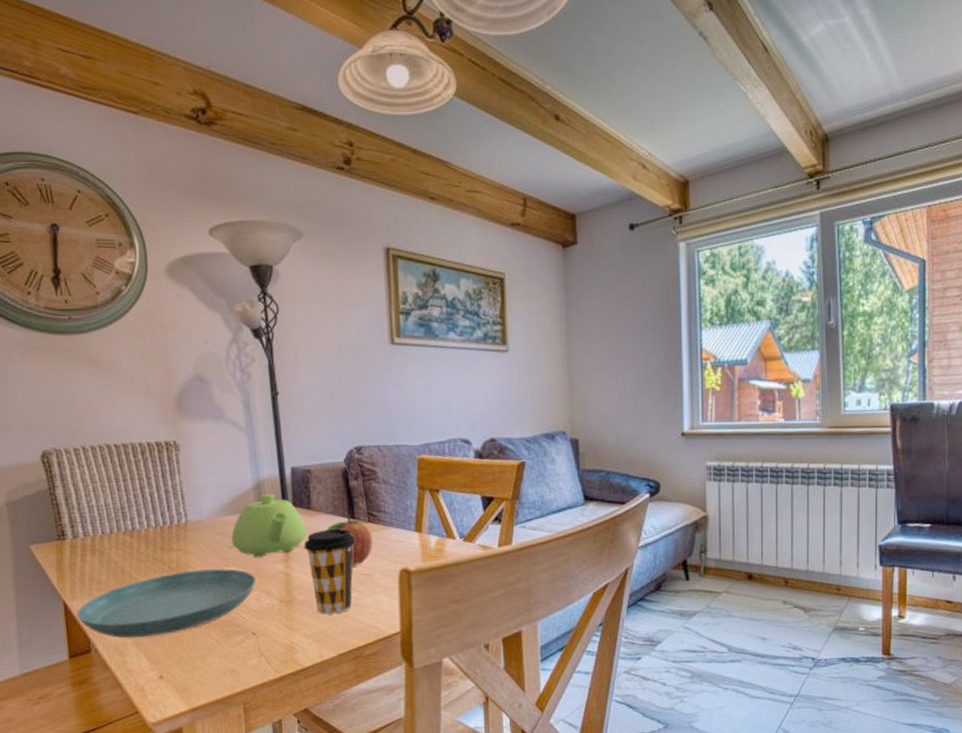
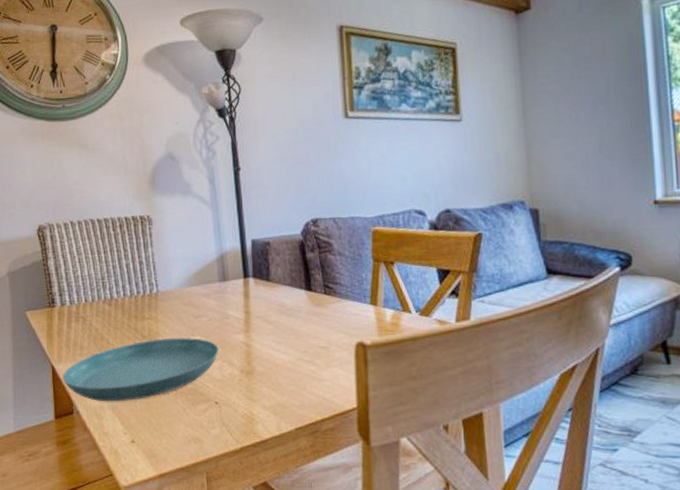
teapot: present [231,493,307,557] -> none [197,265,266,327]
coffee cup: present [303,529,356,615] -> none [263,300,313,387]
fruit: present [326,516,373,565] -> none [284,287,329,338]

